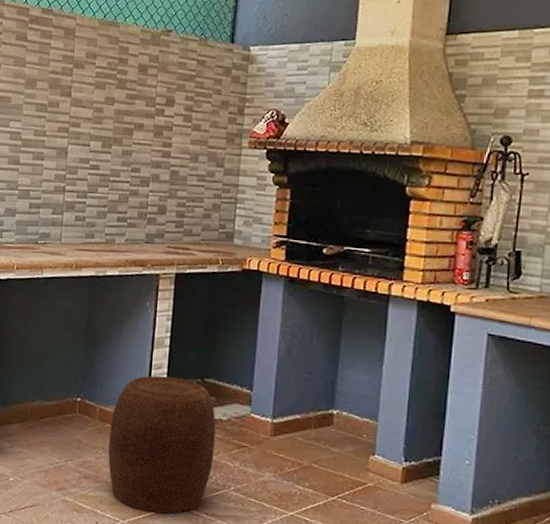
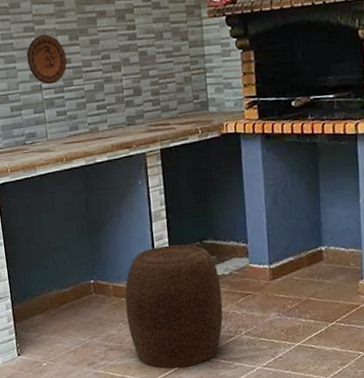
decorative plate: none [55,137,96,188] -> present [26,34,67,85]

